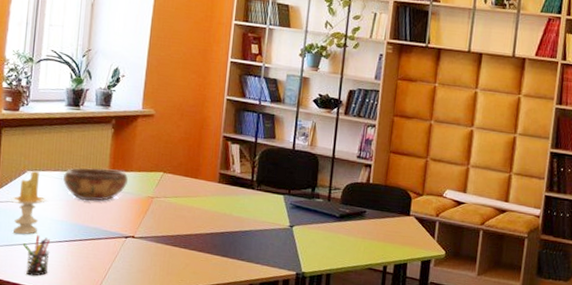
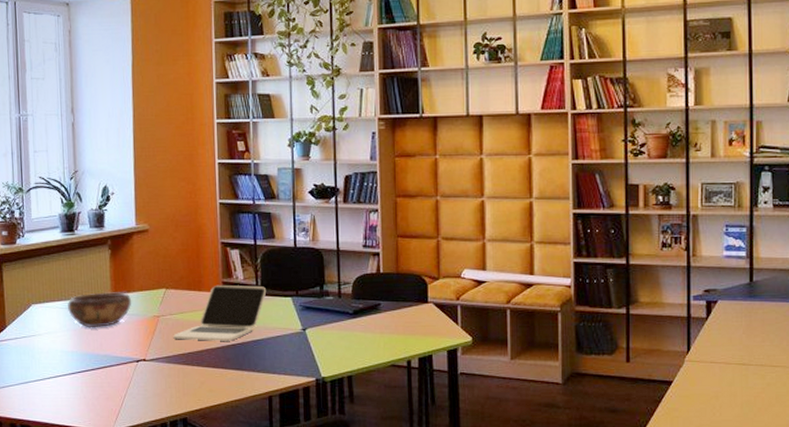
candle: present [9,170,47,235] -> none [18,303,55,371]
pen holder: present [22,235,51,276] -> none [37,369,66,412]
laptop: none [164,175,261,229] -> present [173,284,267,341]

